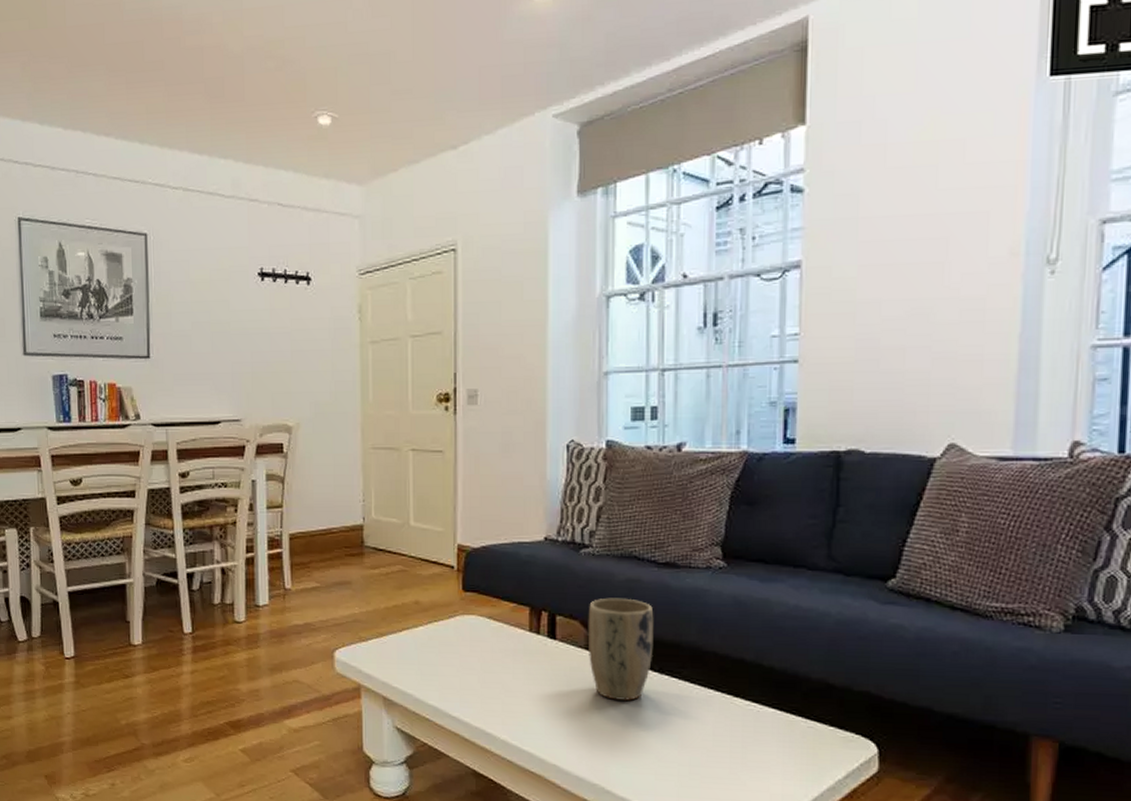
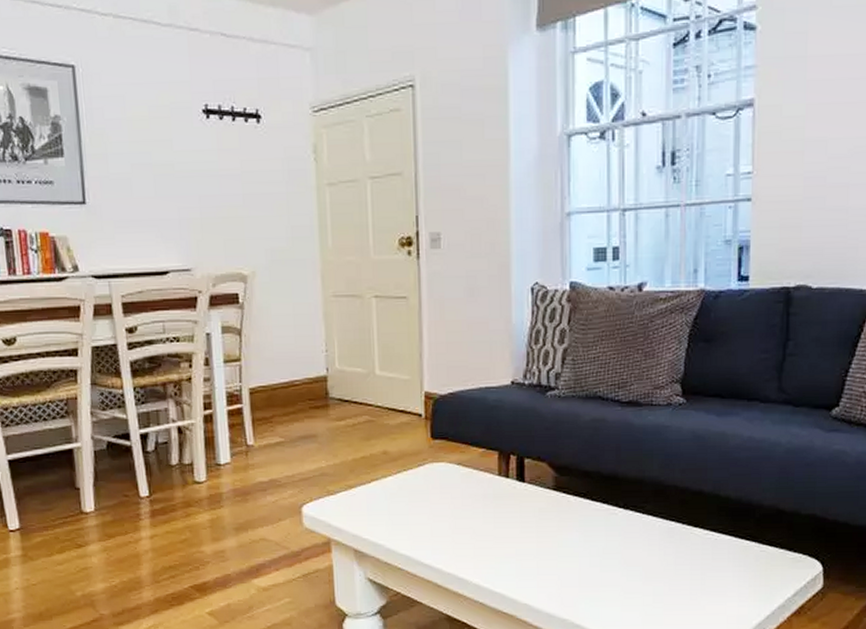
plant pot: present [588,598,654,701] -> none [555,438,618,537]

